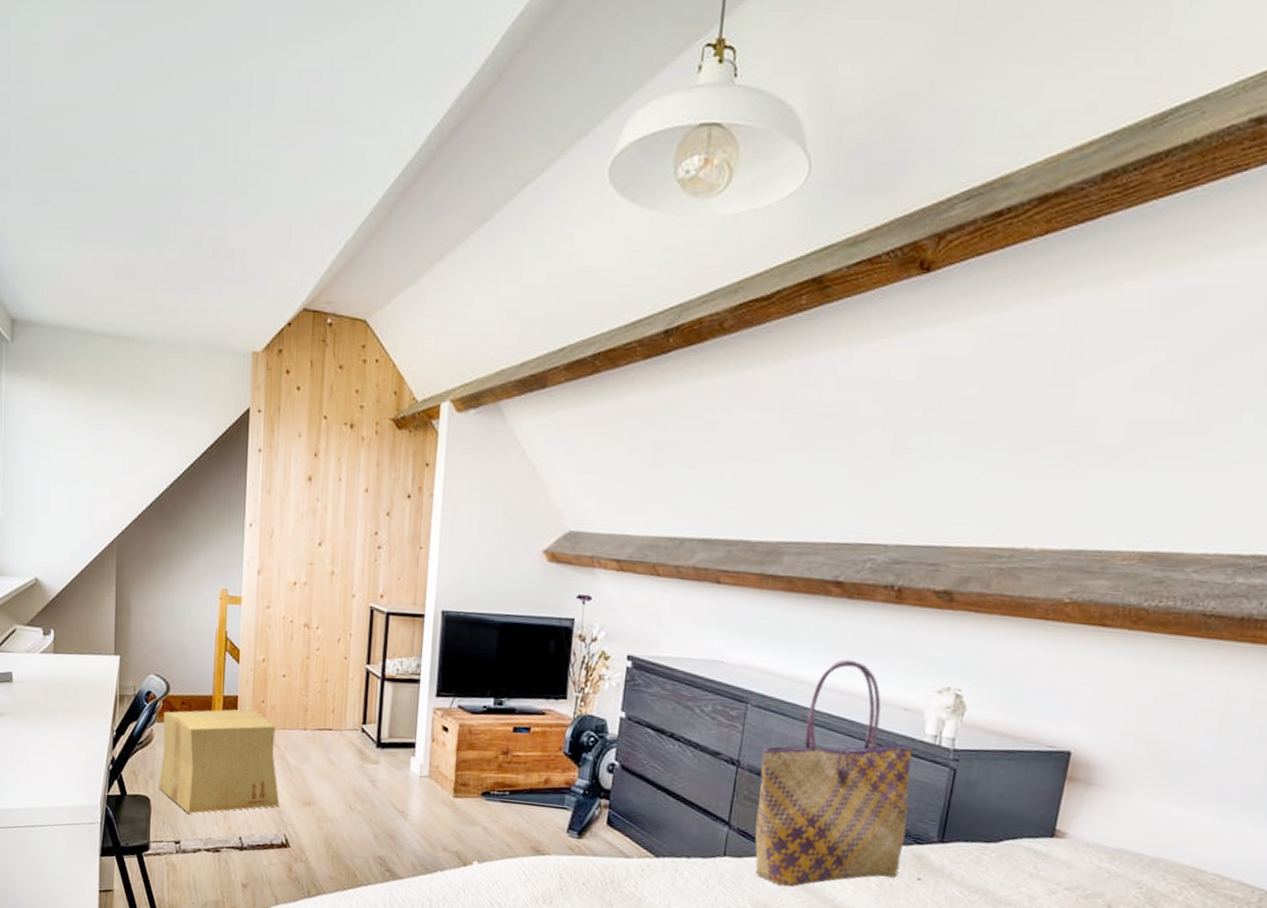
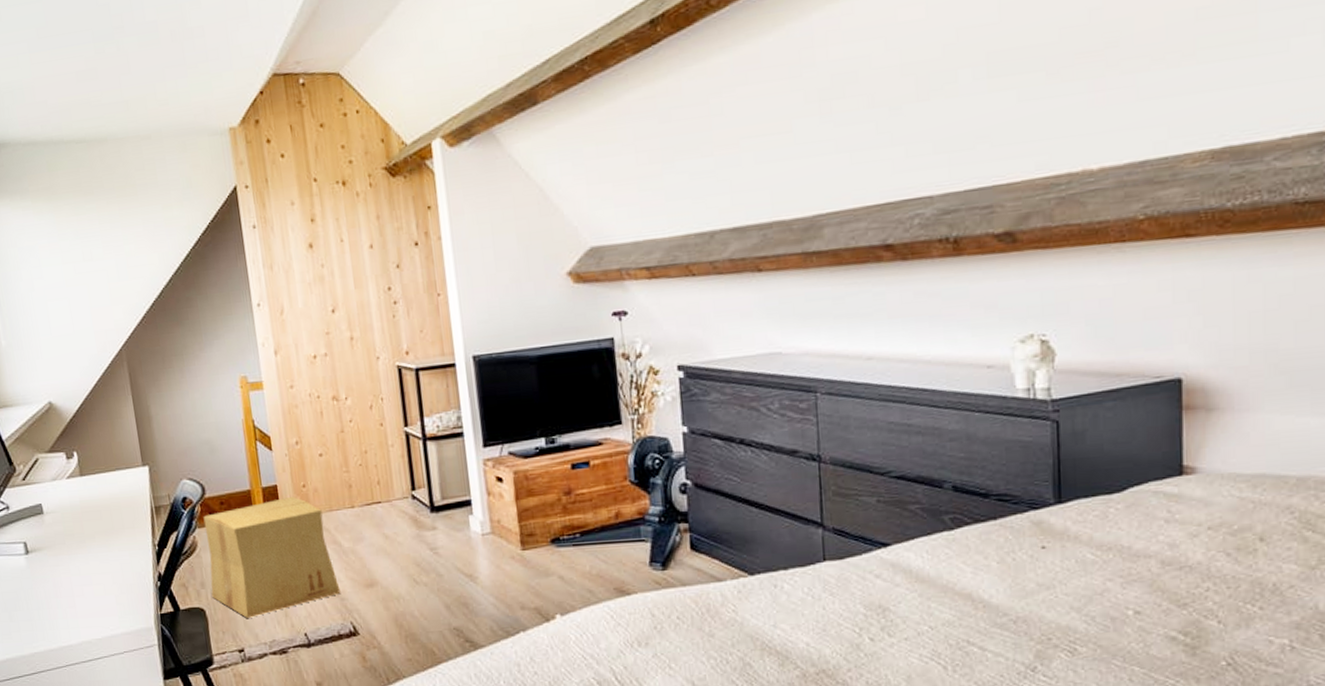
tote bag: present [755,659,913,888] -> none [843,324,1019,583]

